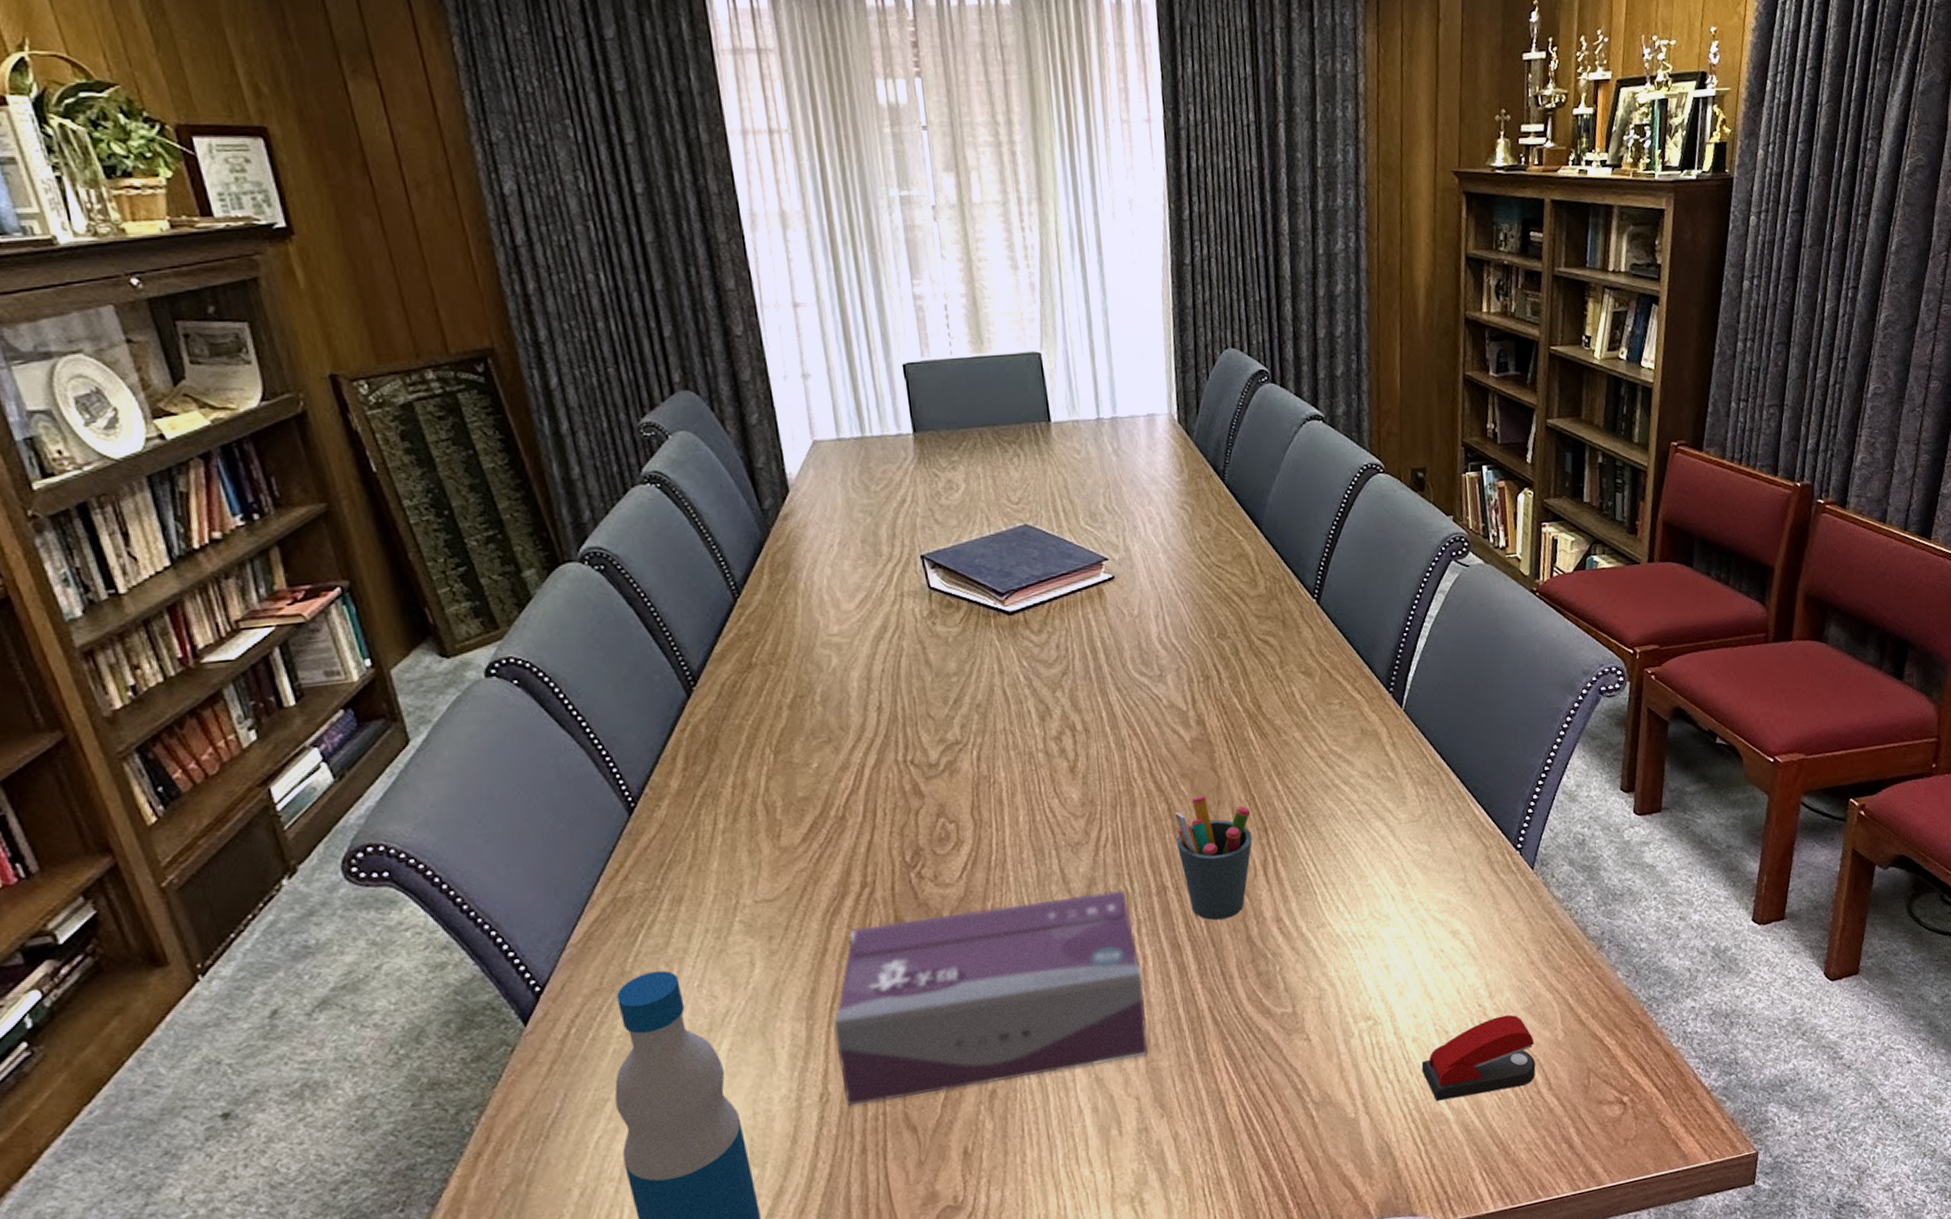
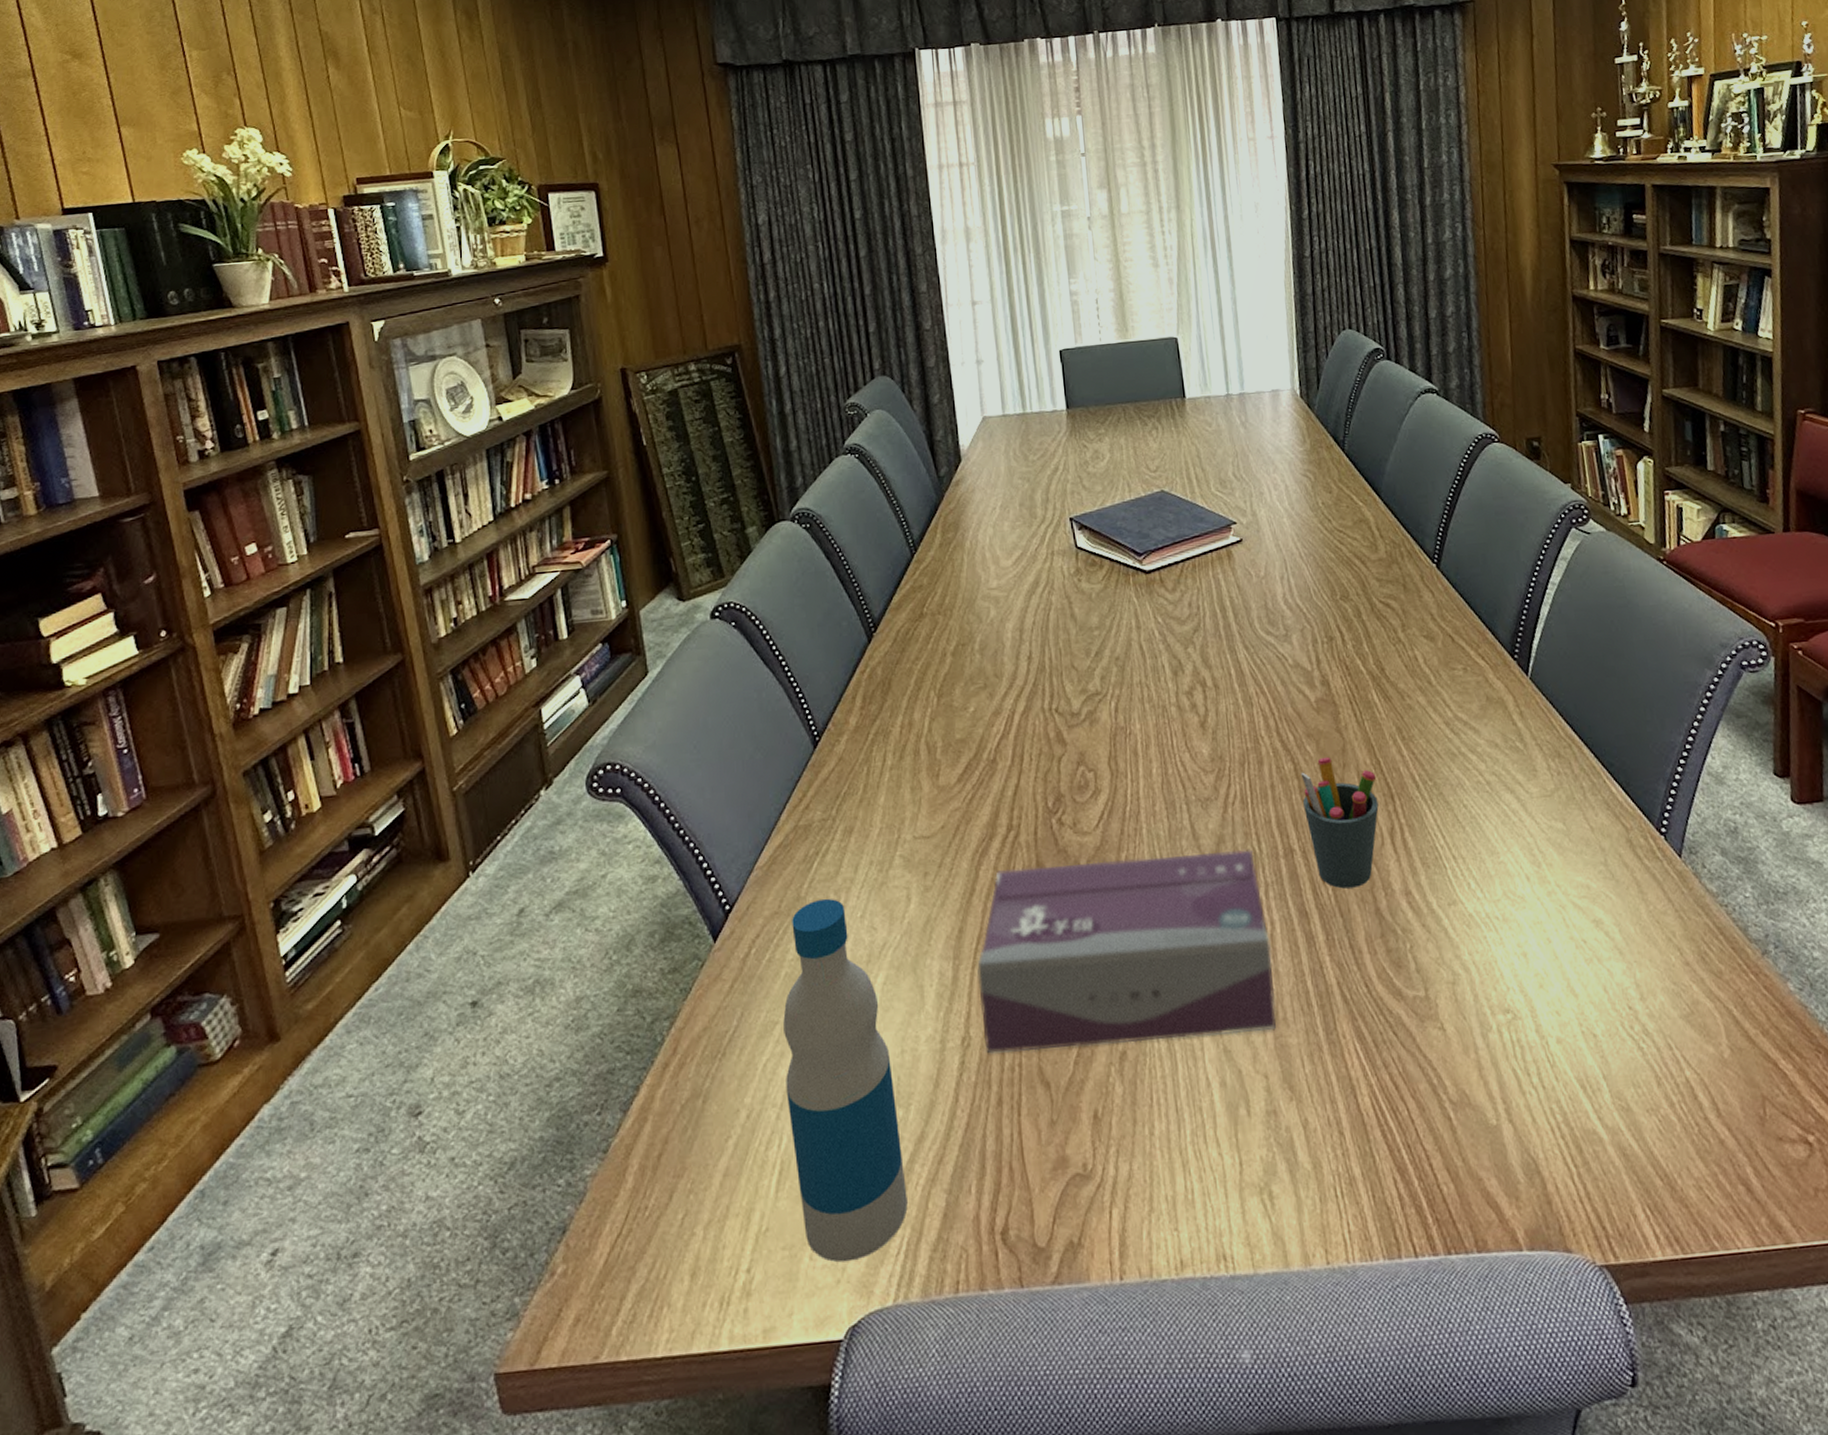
stapler: present [1421,1014,1536,1102] -> none [1568,1022,1701,1117]

